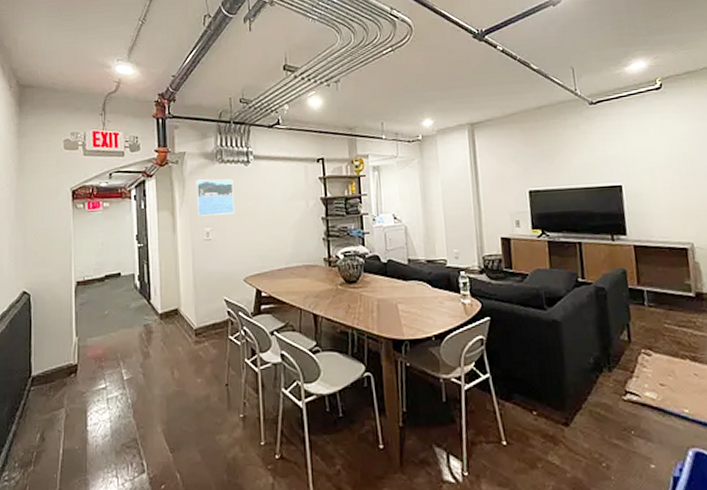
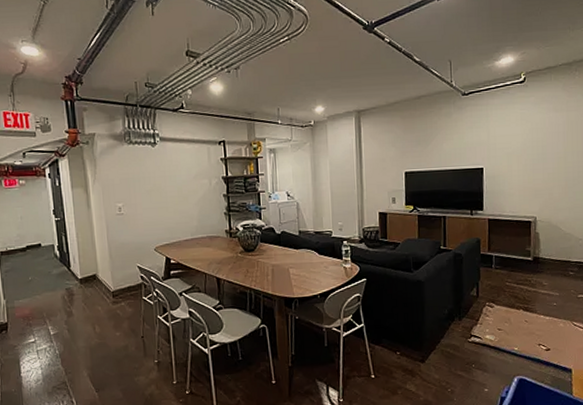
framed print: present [196,179,234,216] -> none [106,159,144,193]

